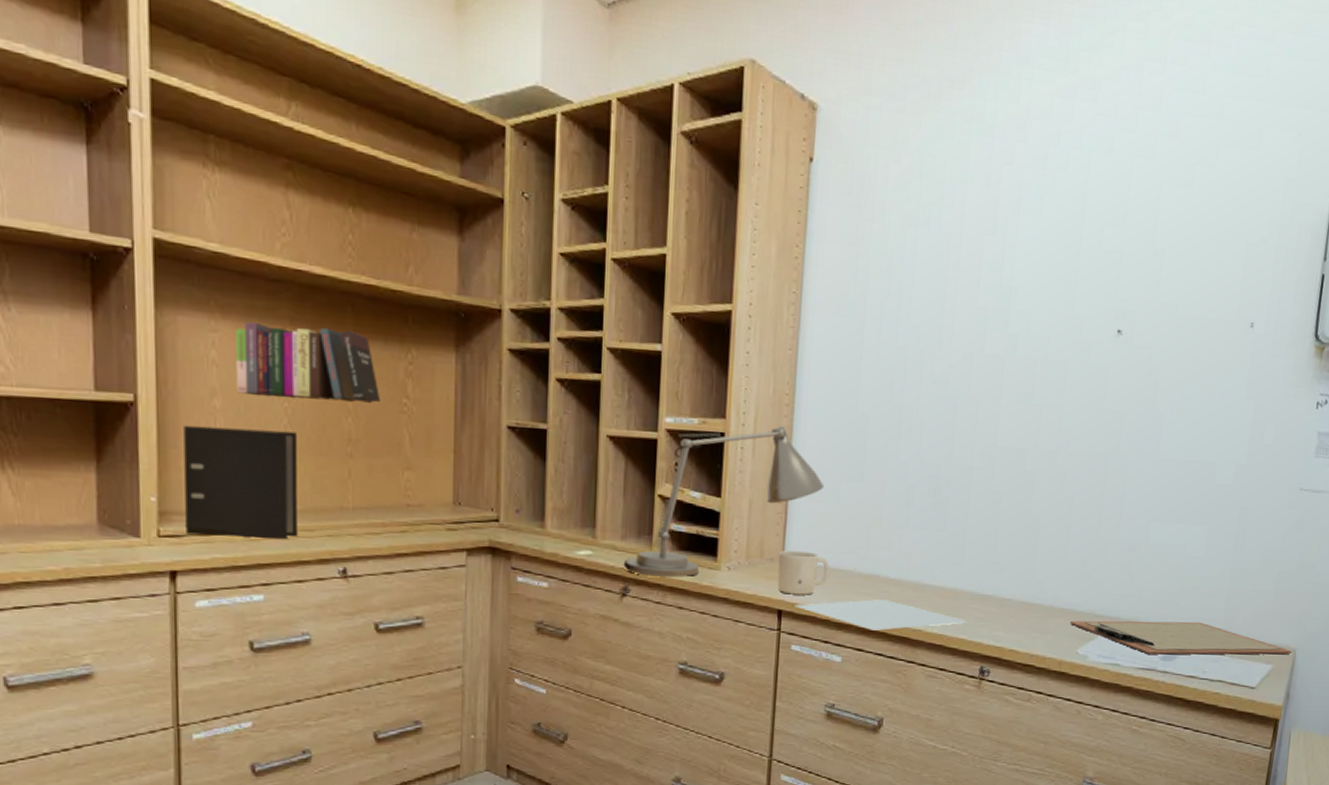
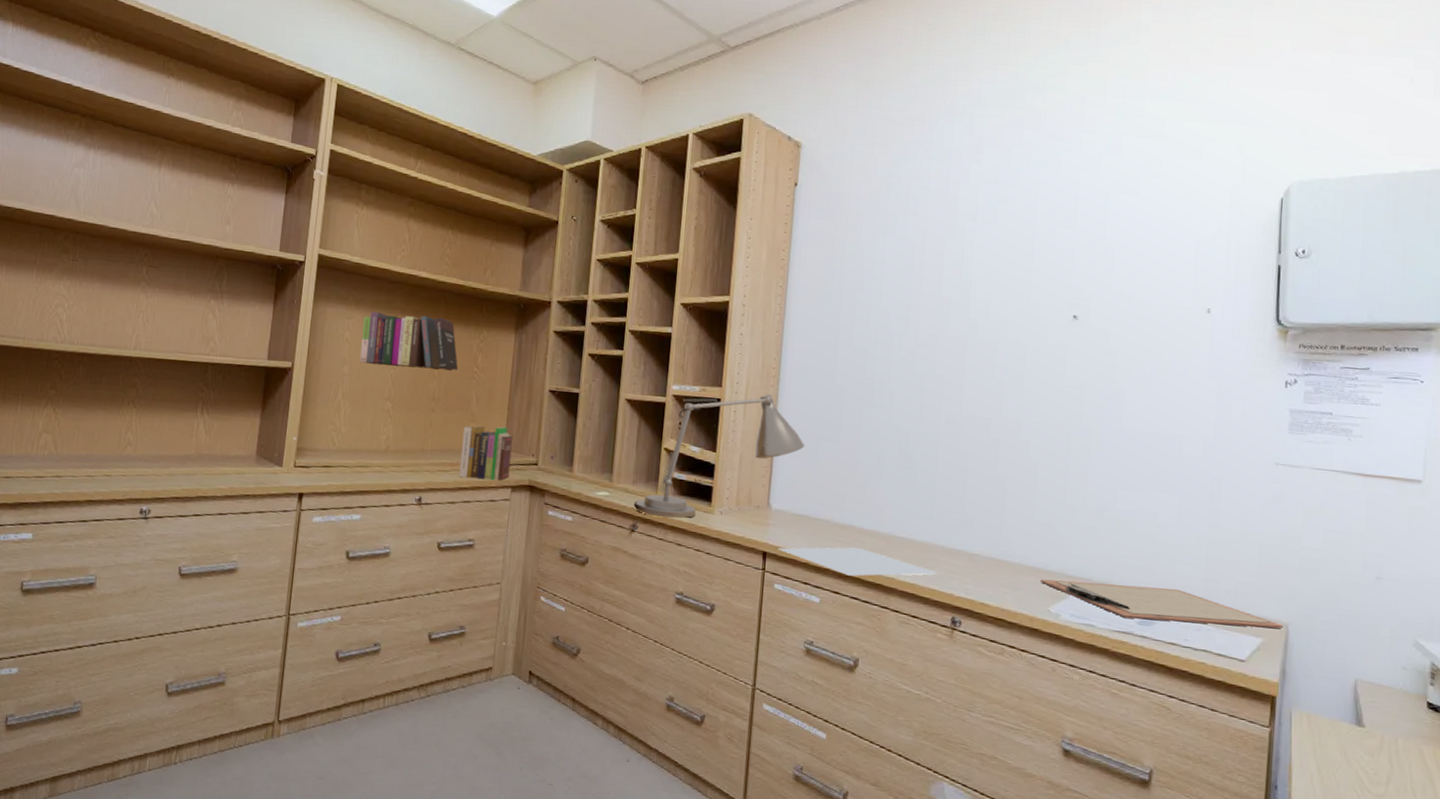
binder: present [183,425,297,539] -> none [313,385,397,472]
books: none [395,474,464,544] -> present [459,425,513,481]
mug: present [777,550,830,595] -> none [763,499,809,540]

